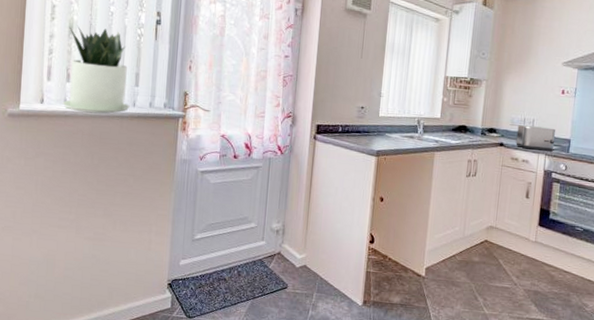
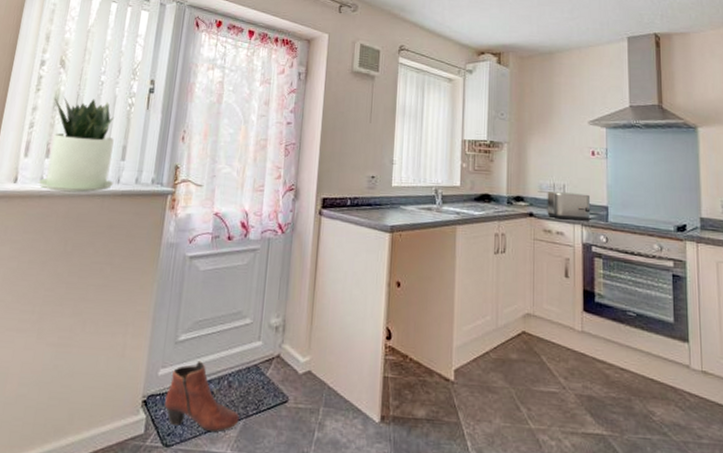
boot: none [186,255,248,308] -> present [164,360,240,432]

